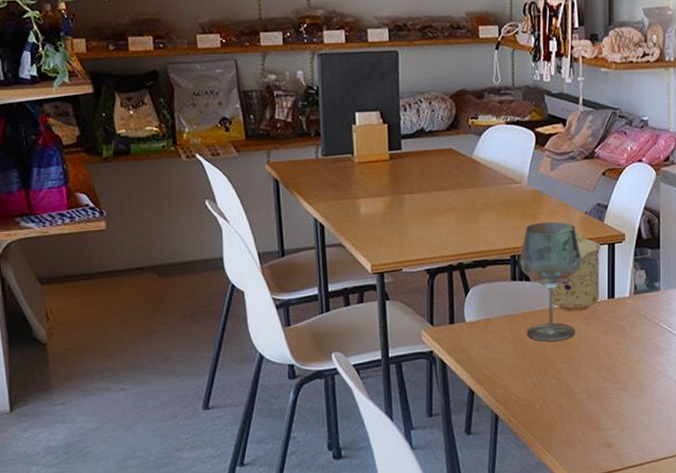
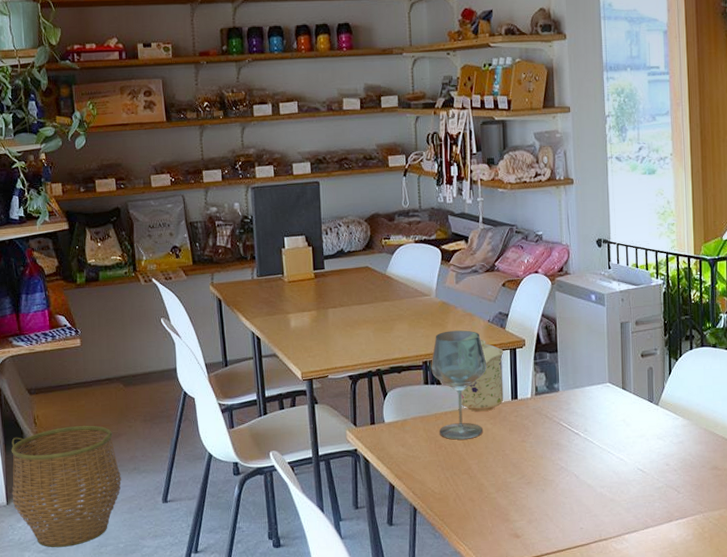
basket: none [16,321,153,461] -> present [11,425,122,547]

